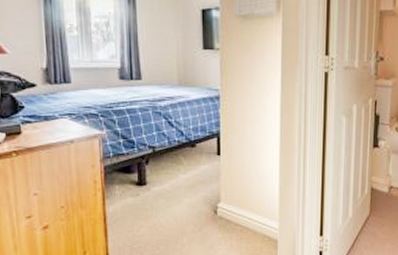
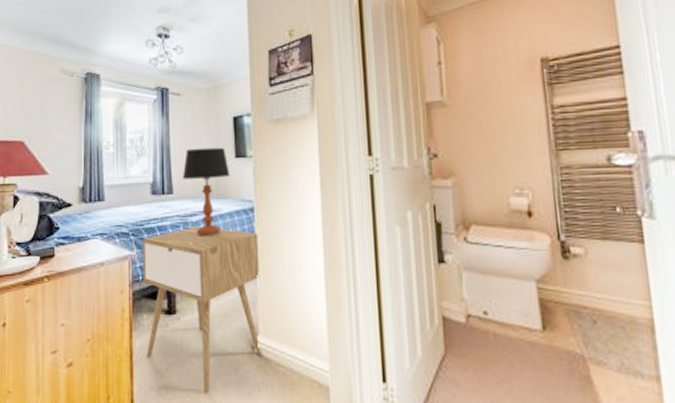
nightstand: none [112,110,223,248] -> present [142,226,261,394]
table lamp: none [150,37,198,120] -> present [182,147,230,236]

